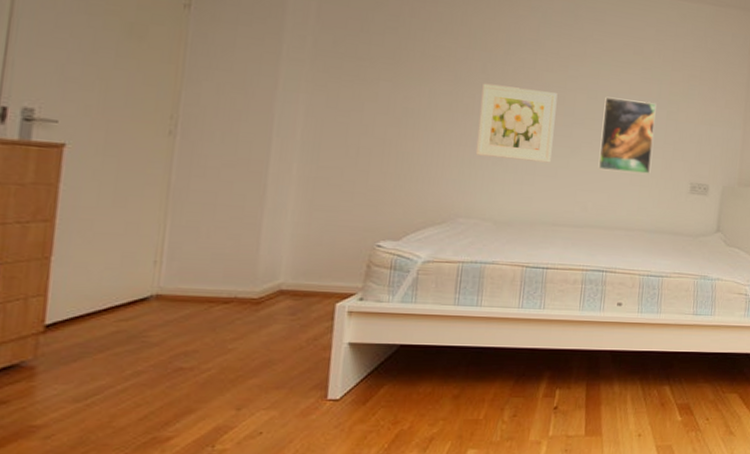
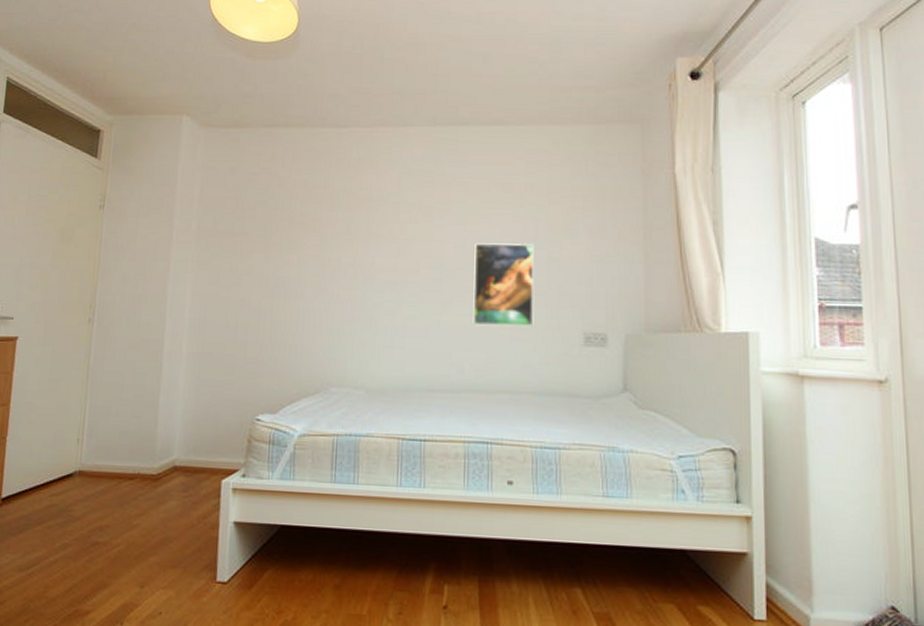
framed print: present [475,83,558,163] -> none [344,244,423,322]

